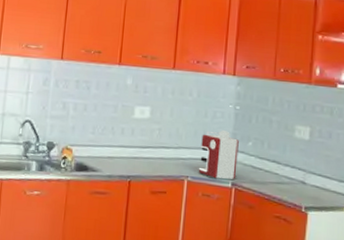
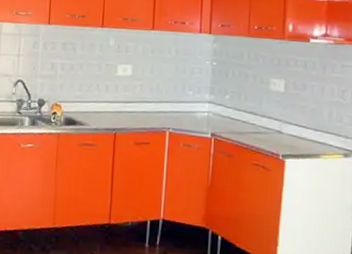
coffee maker: present [198,130,239,180] -> none [179,85,217,131]

